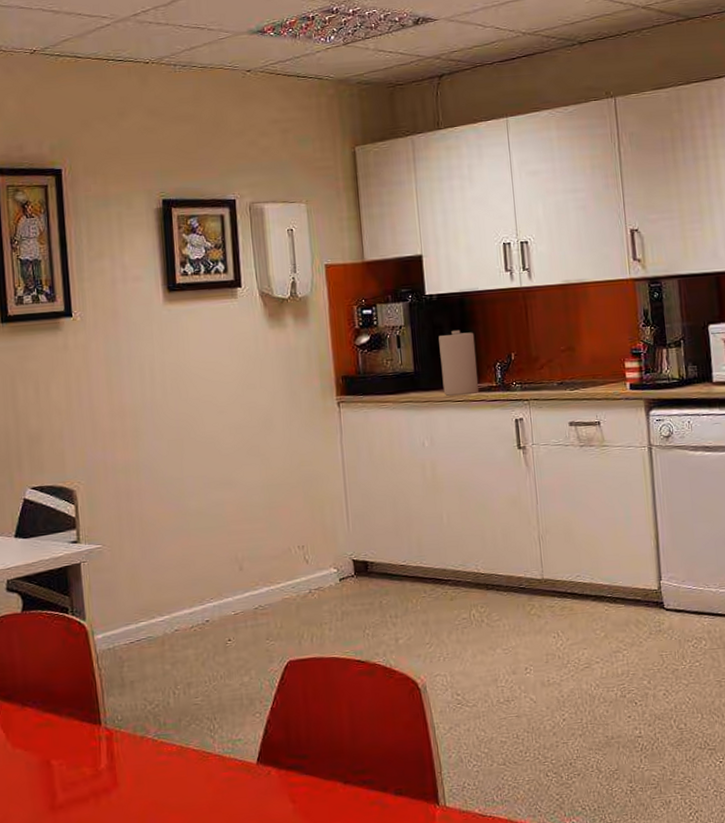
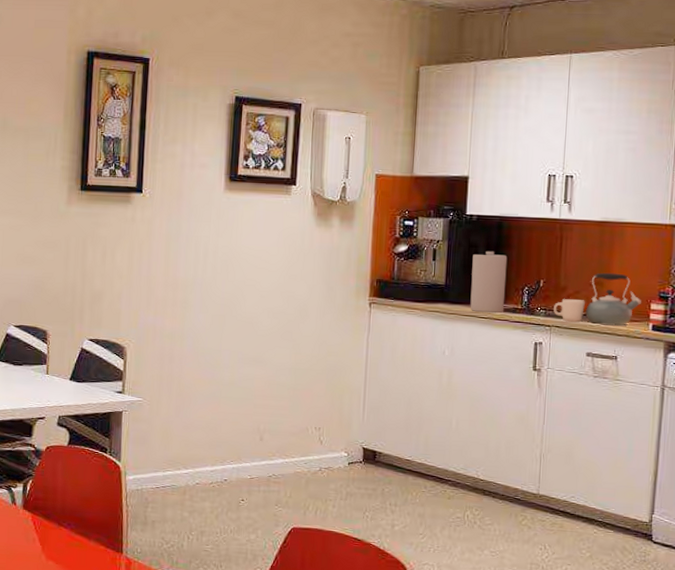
mug: none [529,368,560,393] -> present [554,299,585,323]
kettle: none [561,335,615,392] -> present [585,272,641,326]

